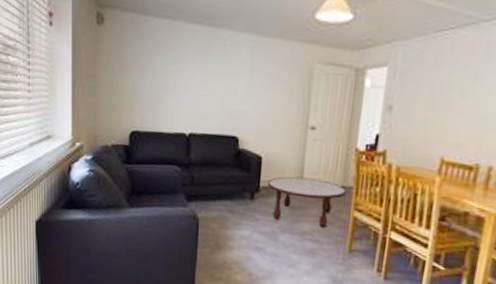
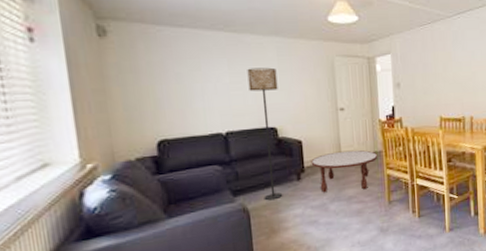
floor lamp: none [214,68,248,215] -> present [247,67,283,201]

